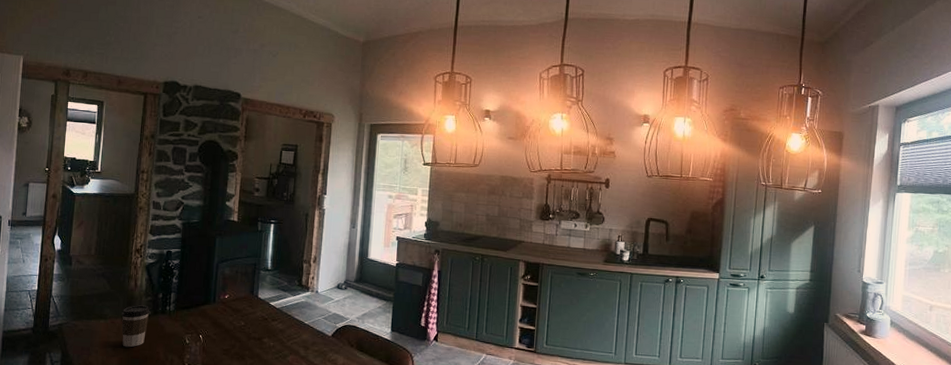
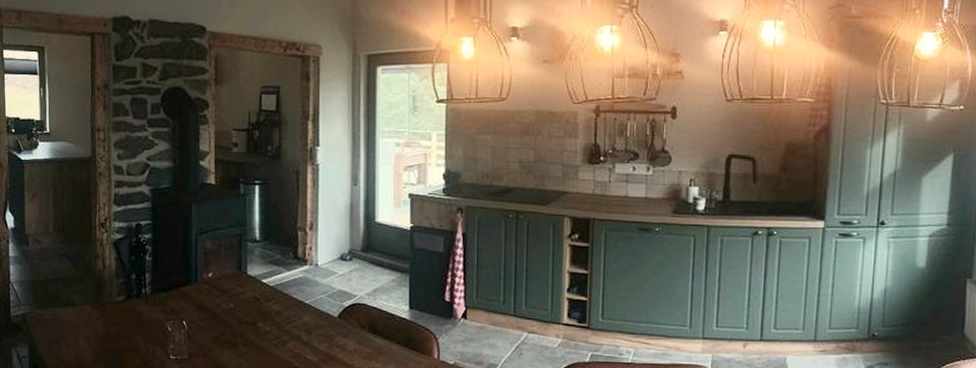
coffee cup: present [121,305,150,348] -> none [91,289,123,338]

